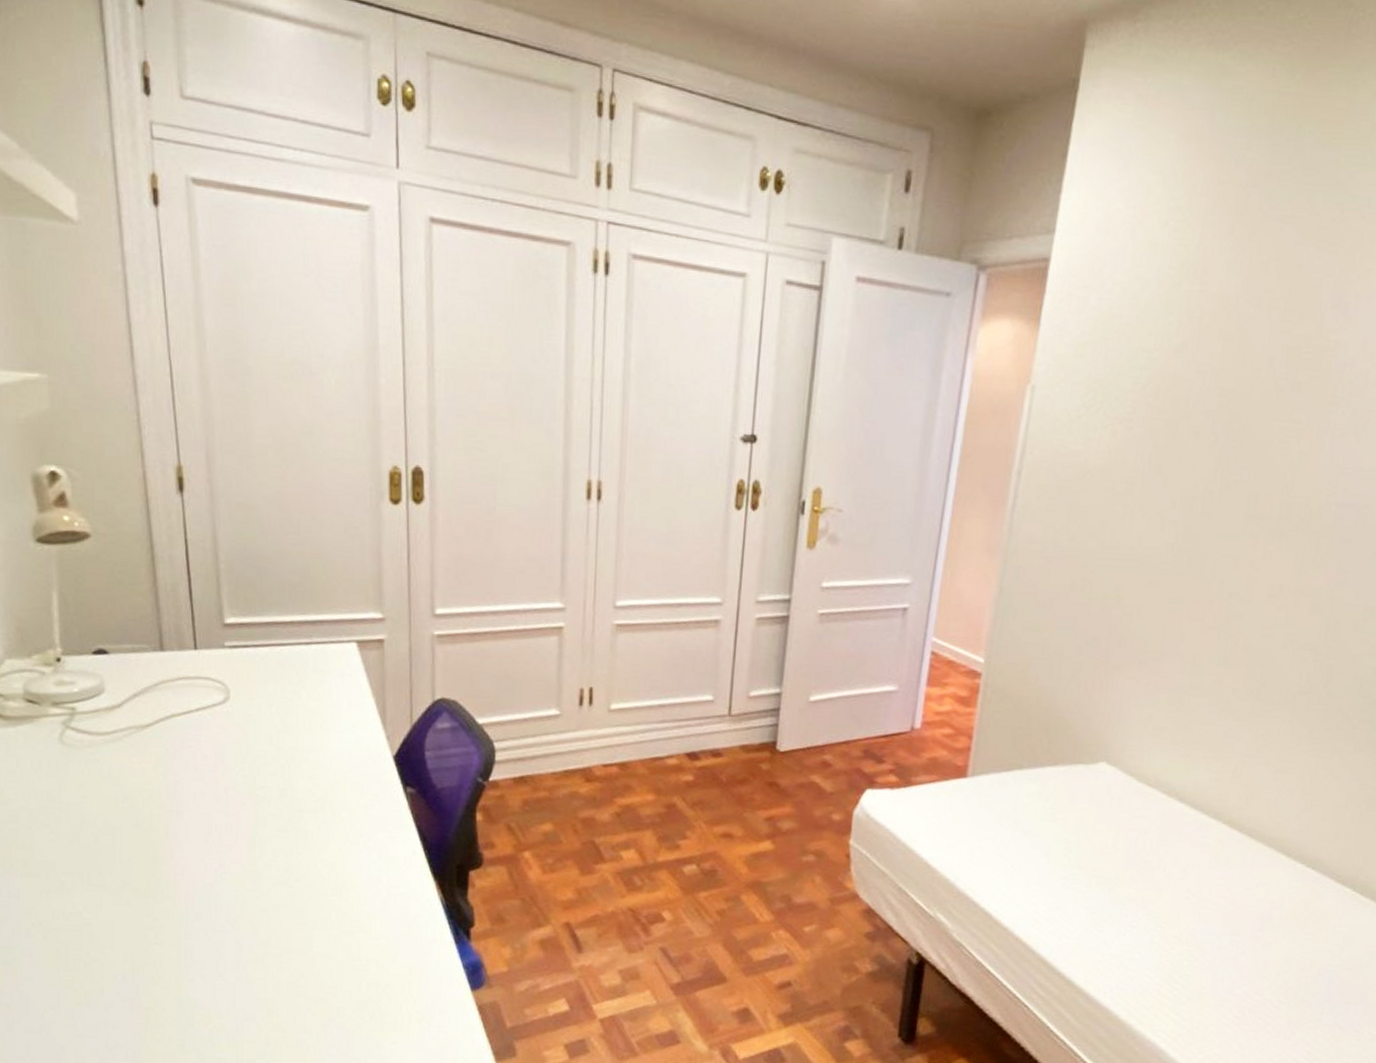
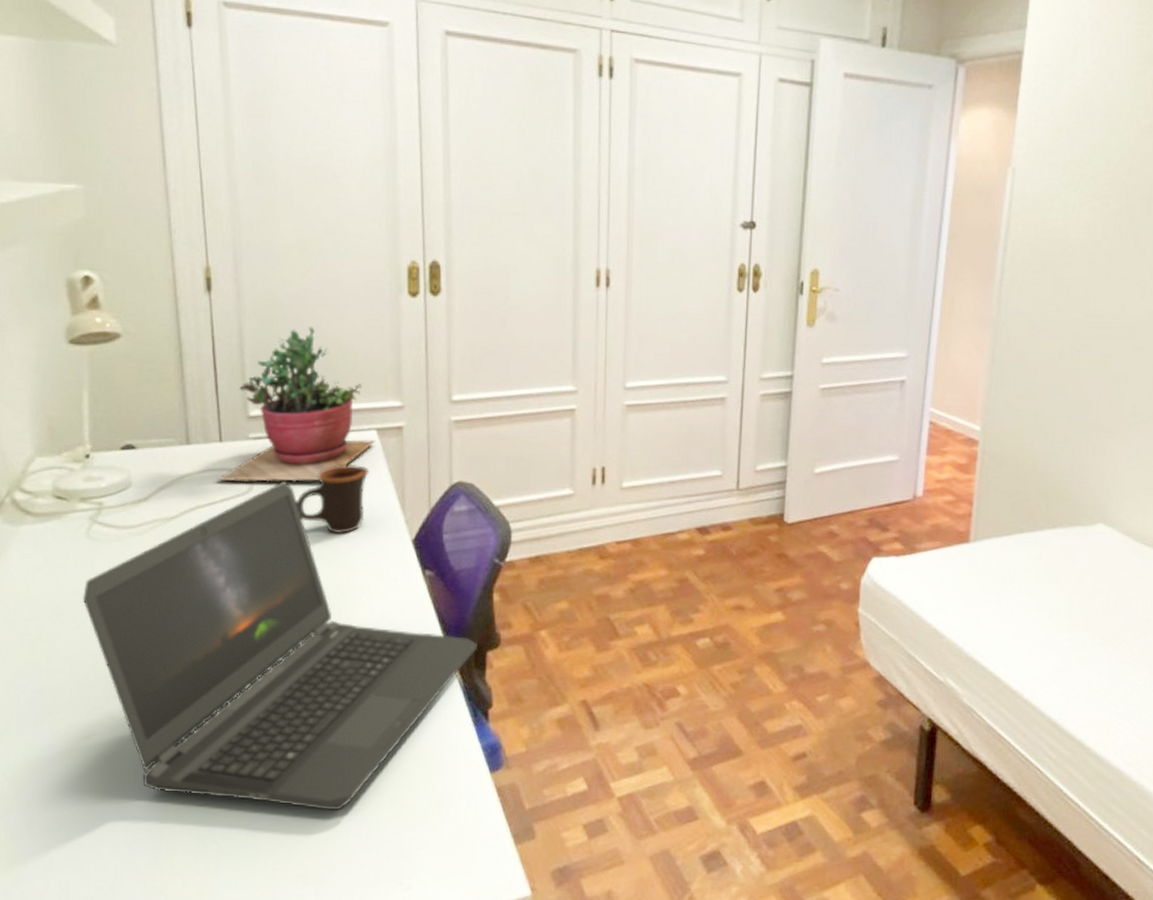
laptop computer: none [57,691,459,1023] -> present [83,480,477,811]
succulent plant: none [192,532,356,693] -> present [217,327,376,482]
mug: none [274,676,349,748] -> present [296,463,369,534]

